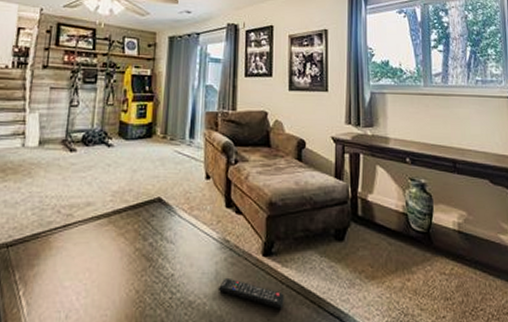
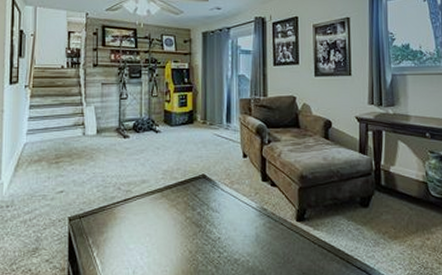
remote control: present [219,277,284,309] -> none [260,239,317,265]

